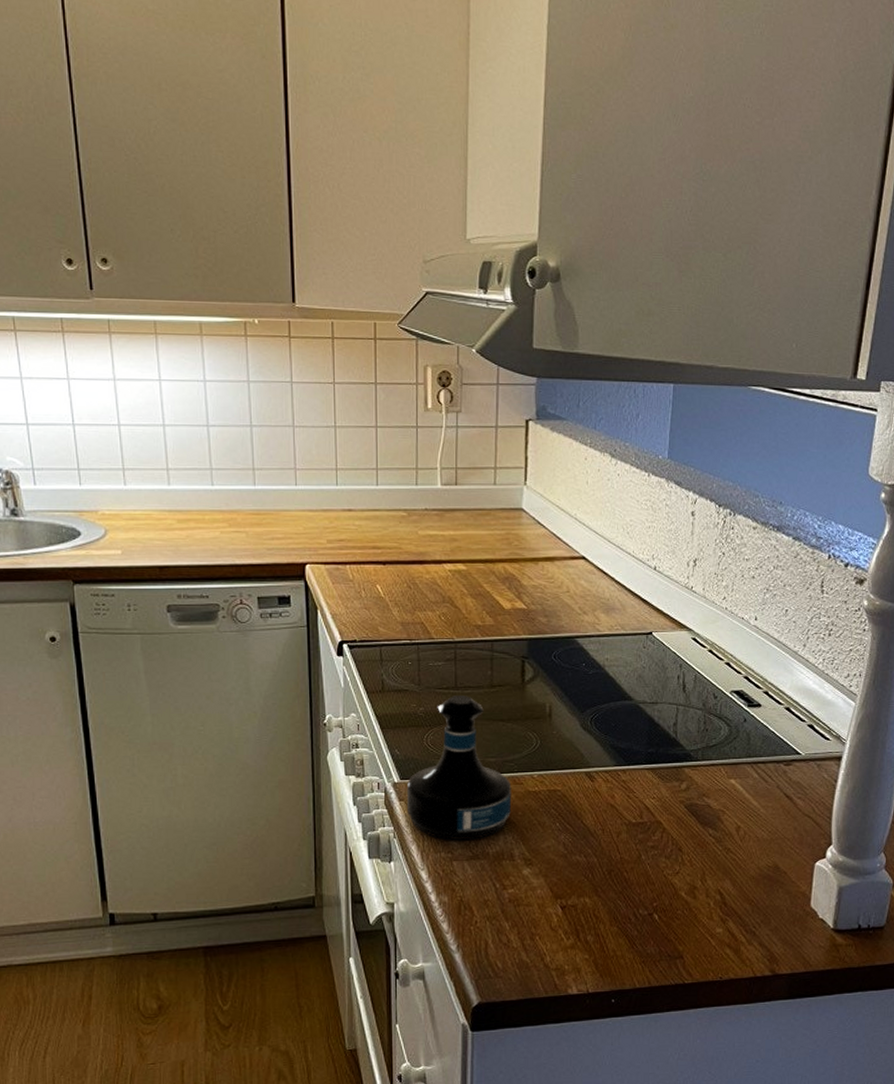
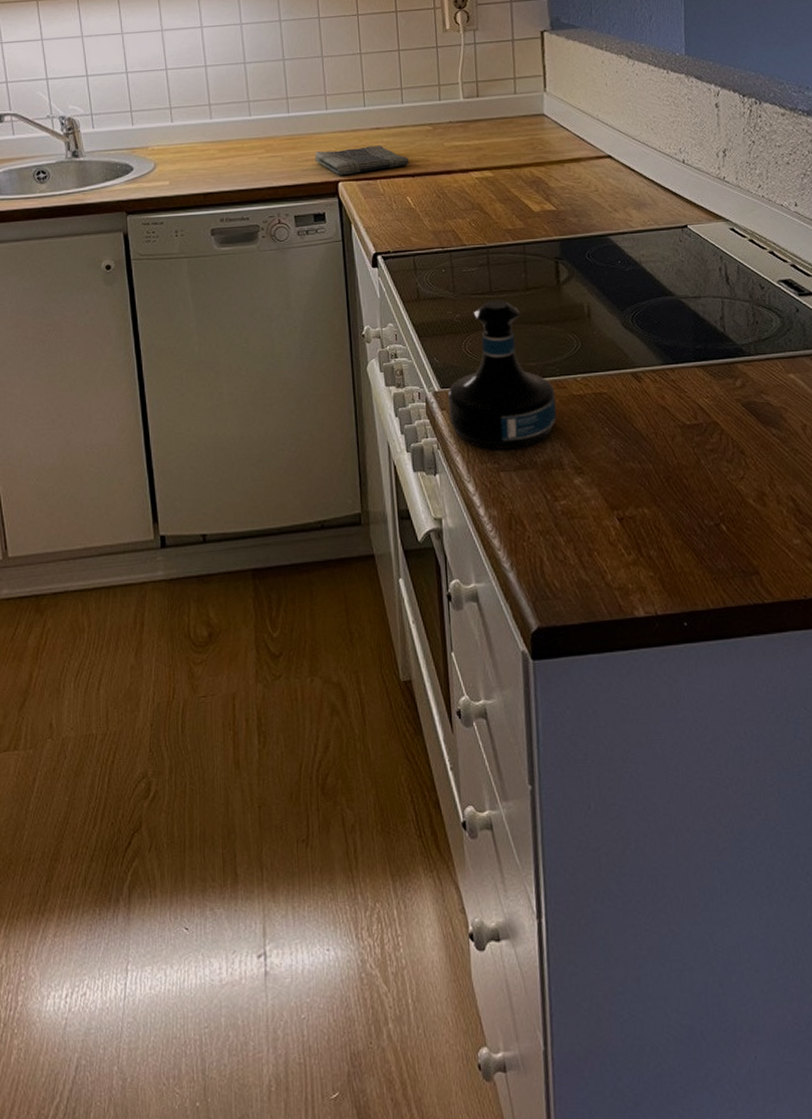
dish towel: none [282,528,381,557] -> present [315,145,410,175]

